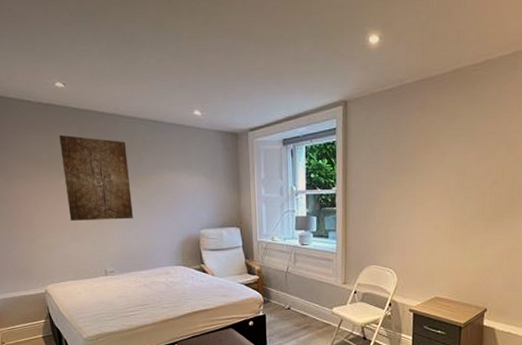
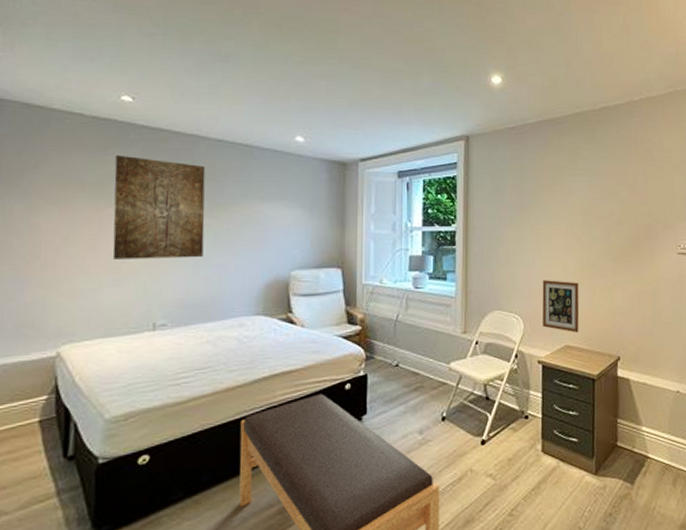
picture frame: none [415,238,450,287] -> present [542,280,580,333]

